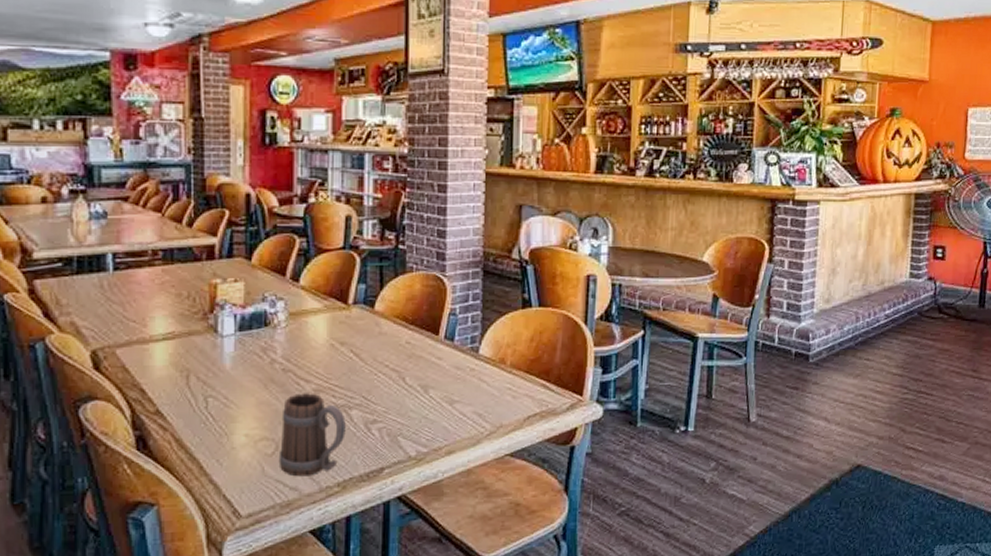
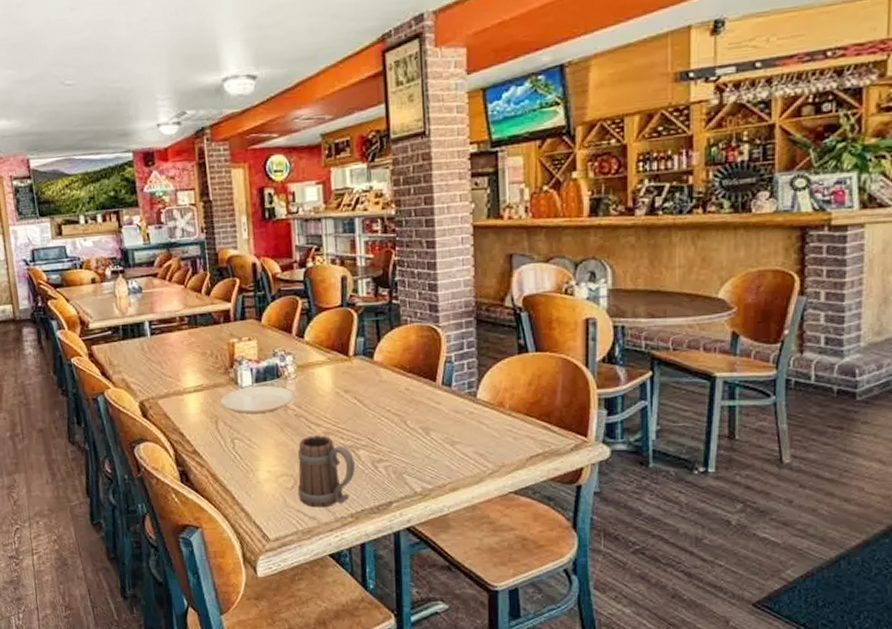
plate: none [195,334,283,368] -> present [220,385,295,414]

